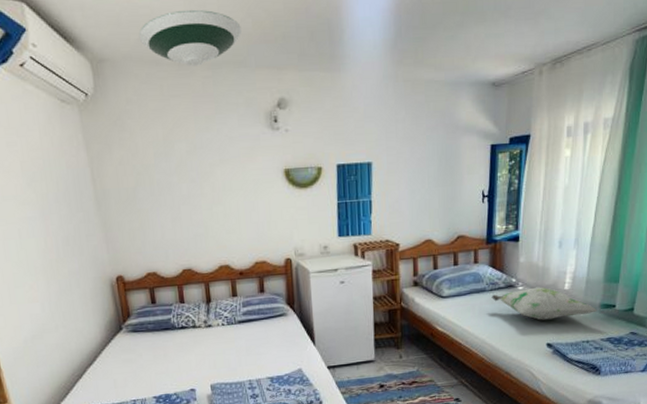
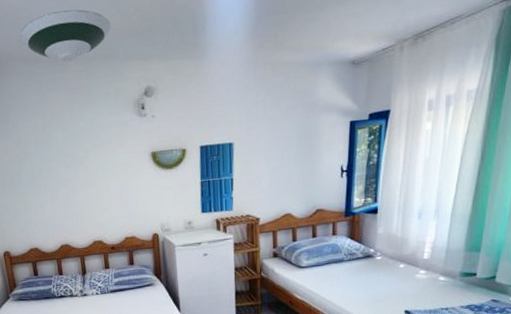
decorative pillow: present [491,287,597,321] -> none [349,256,457,289]

